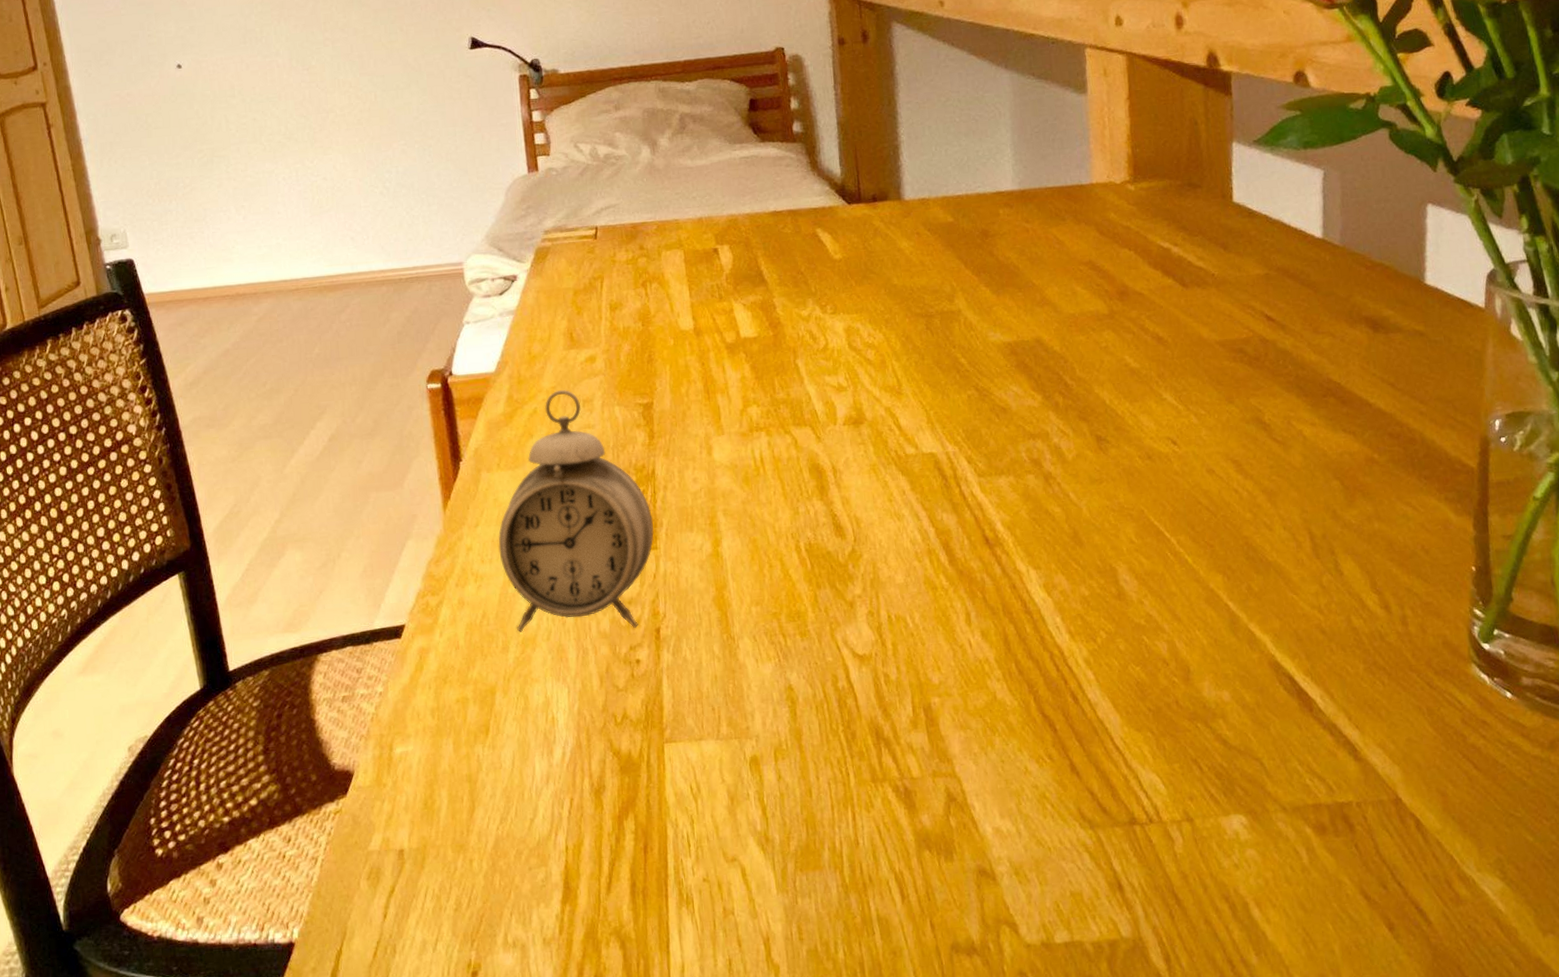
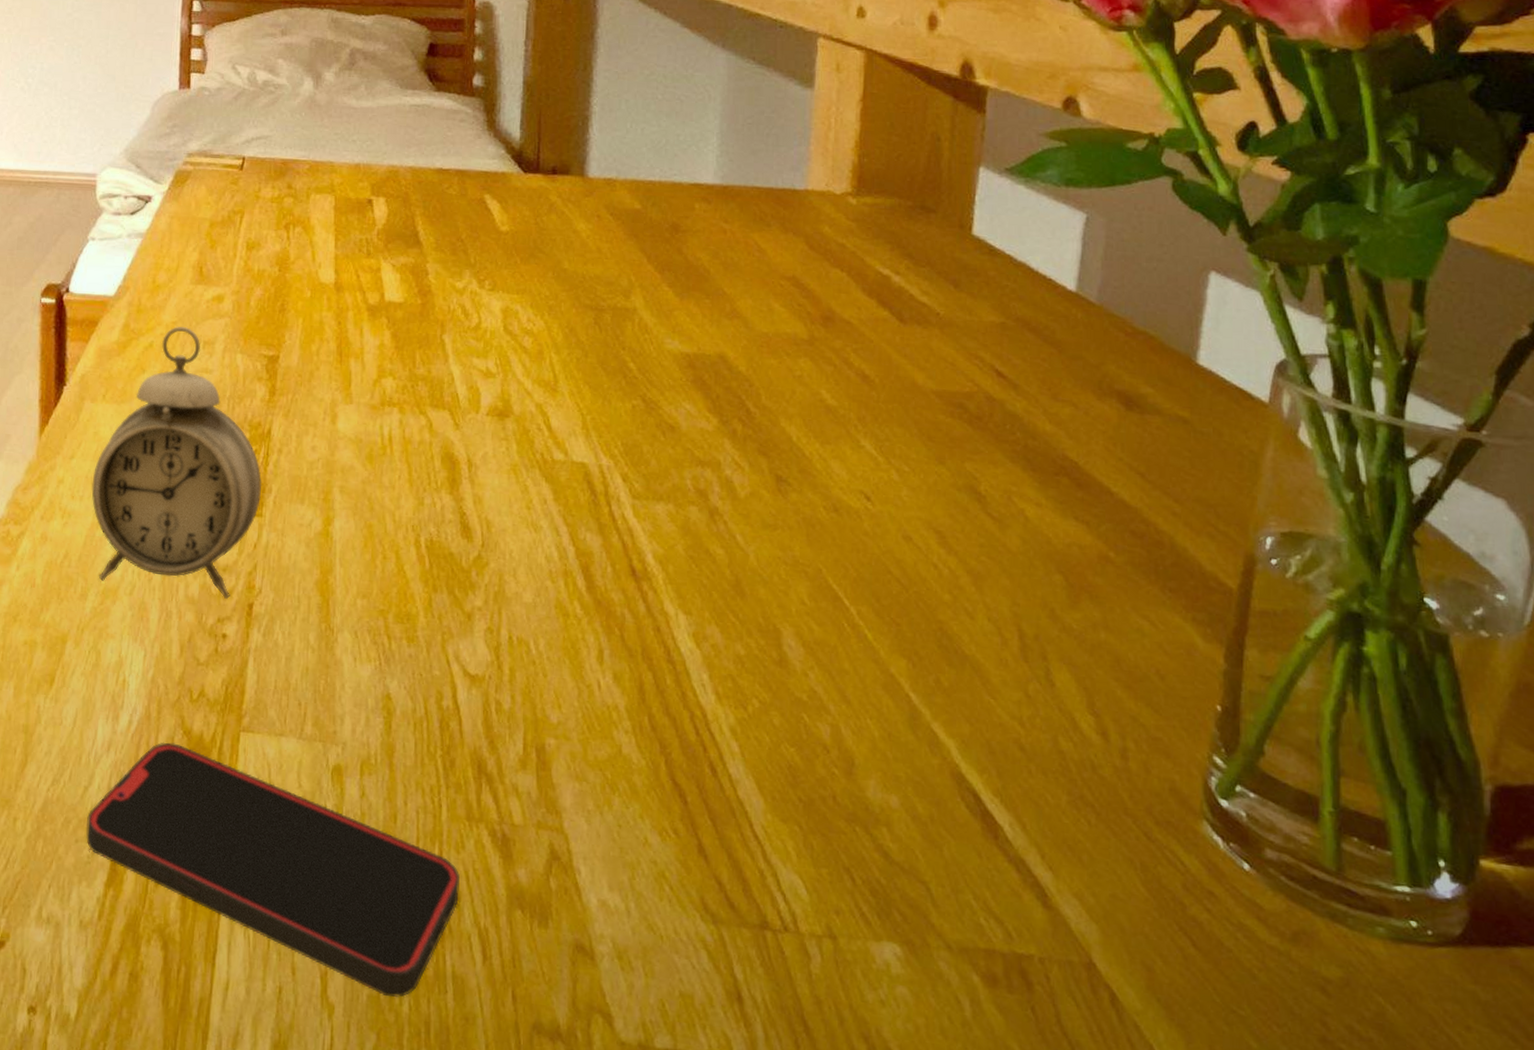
smartphone: none [537,764,875,949] -> present [86,742,460,998]

